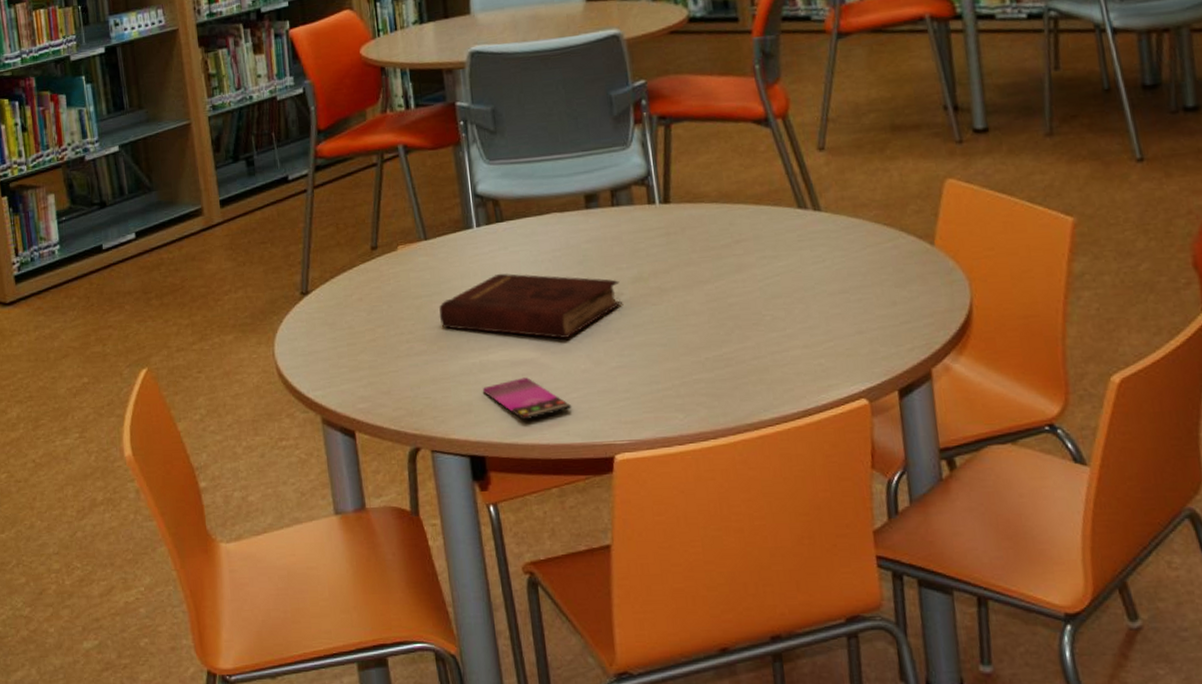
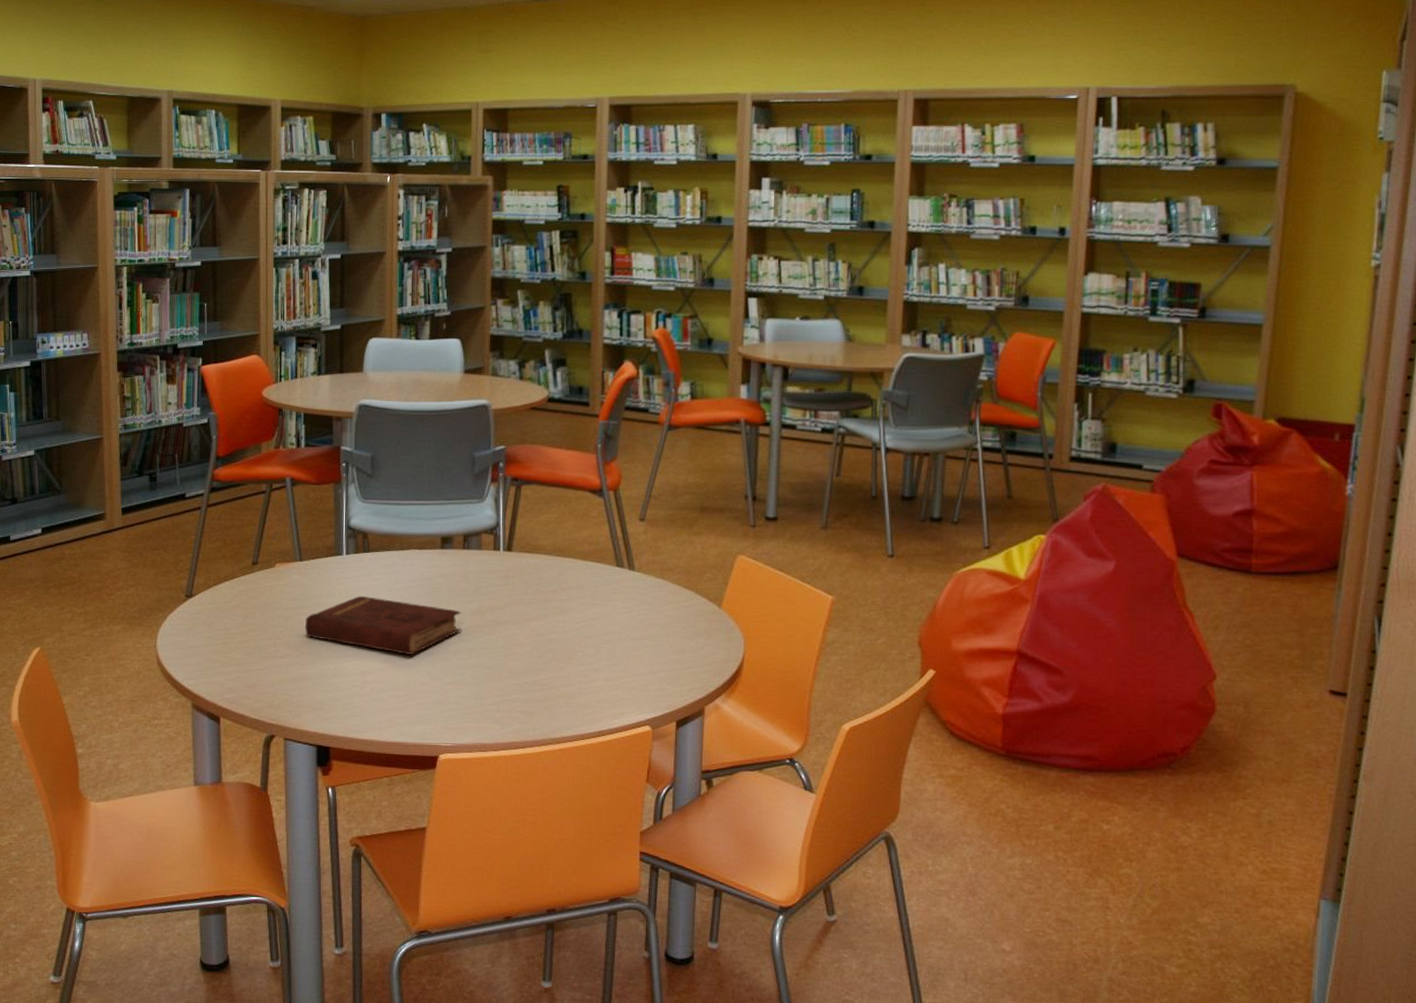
smartphone: present [483,377,572,421] -> none [335,684,409,720]

